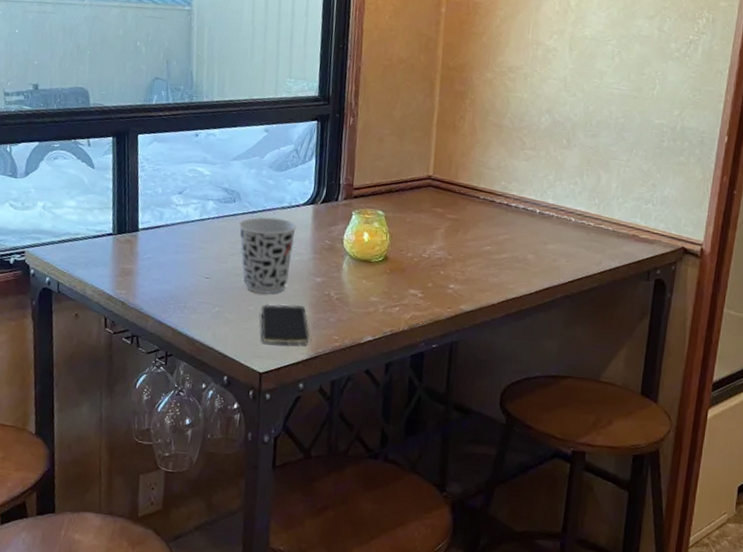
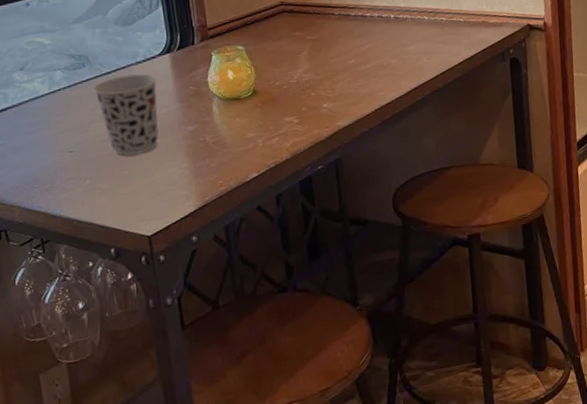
smartphone: present [260,304,310,345] -> none [136,157,194,204]

